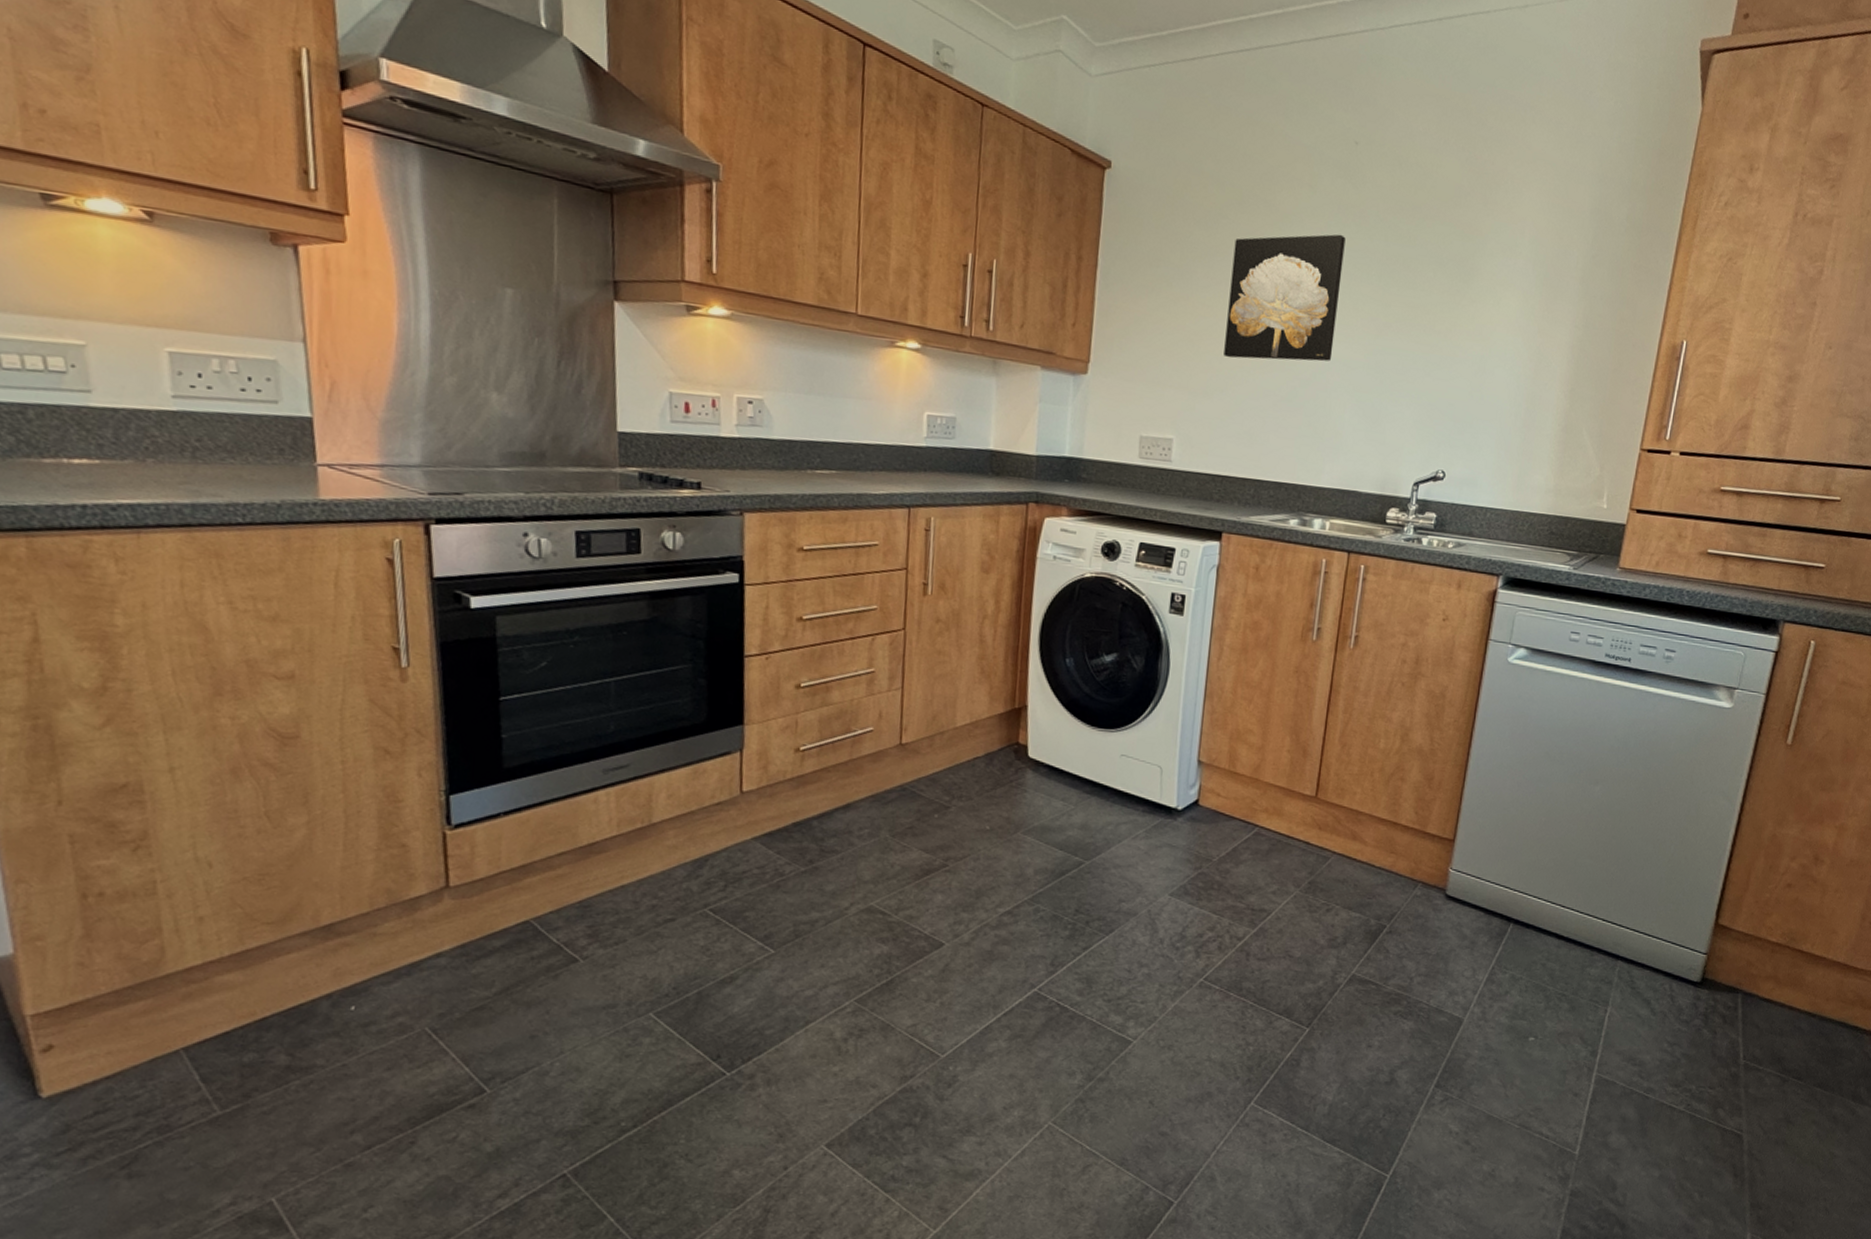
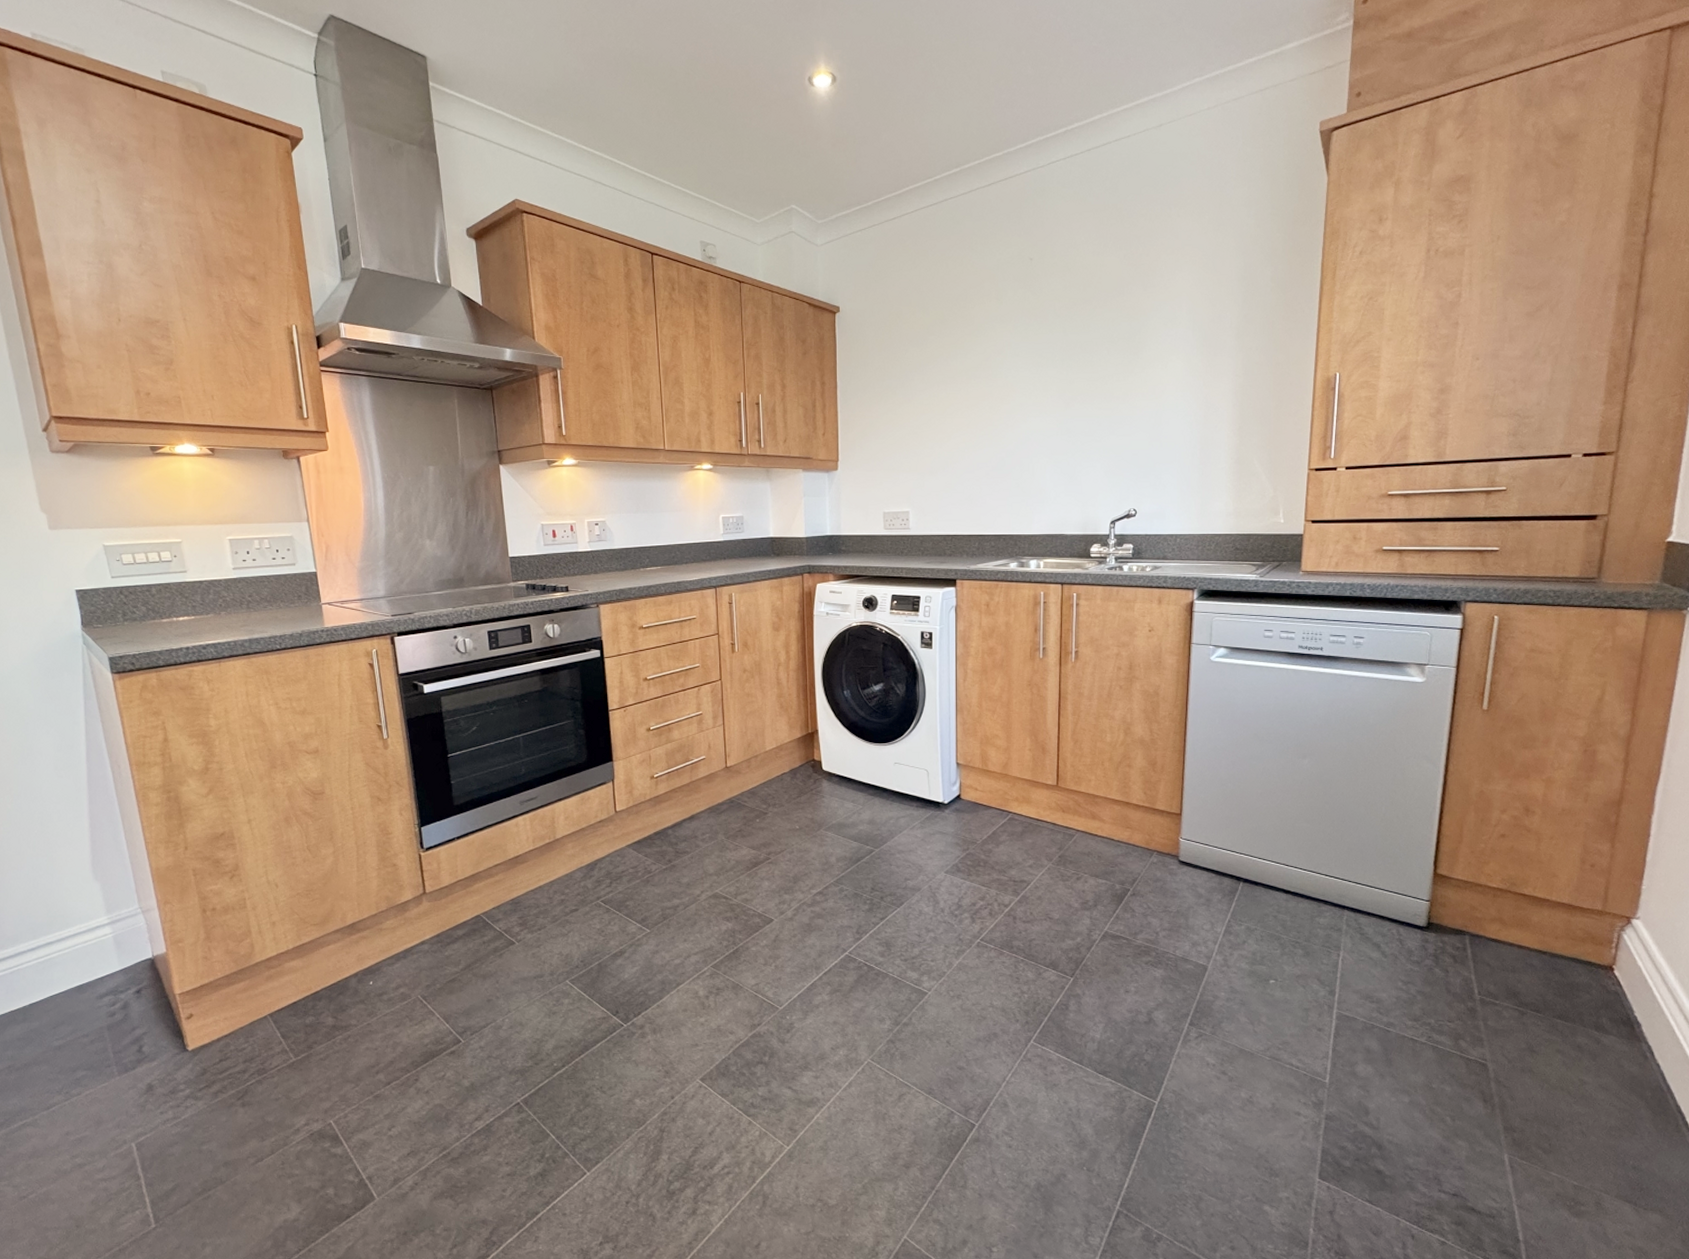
wall art: present [1224,234,1346,362] -> none [942,332,1031,443]

